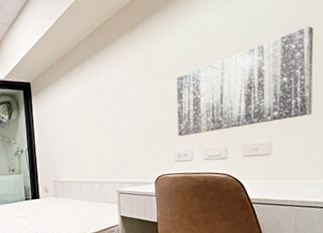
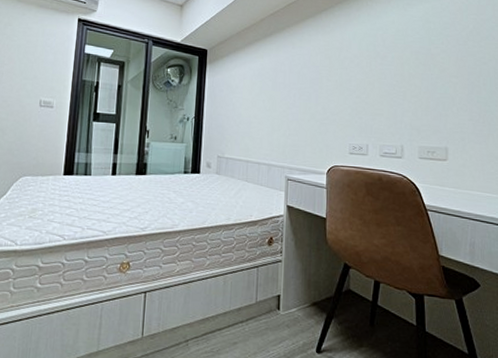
wall art: present [176,26,314,137] -> none [354,40,488,128]

